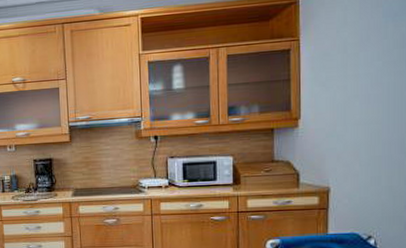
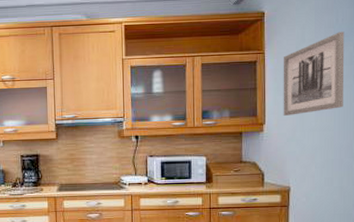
wall art: none [321,10,395,109] -> present [283,31,345,116]

